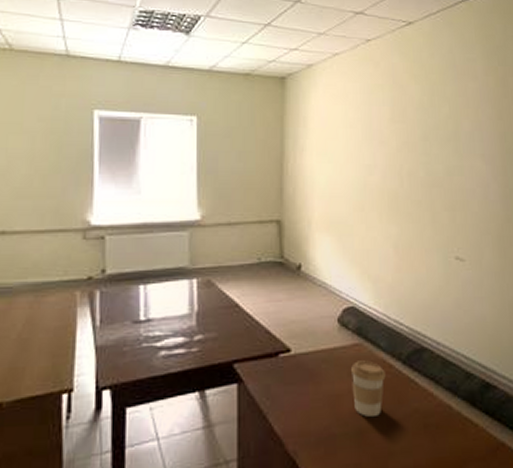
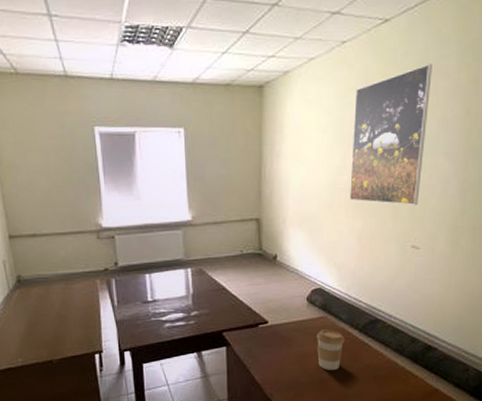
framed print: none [382,66,460,210] -> present [349,64,432,205]

